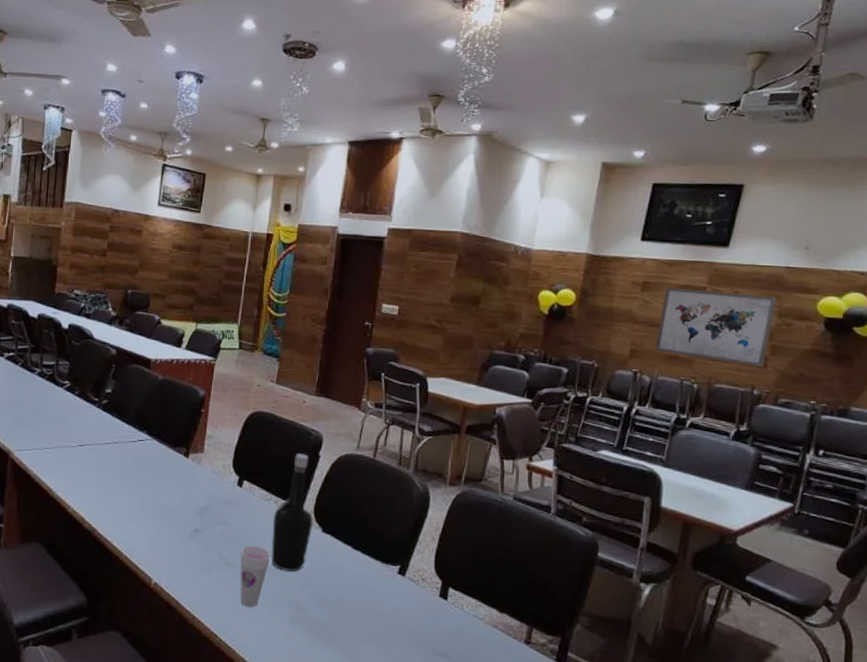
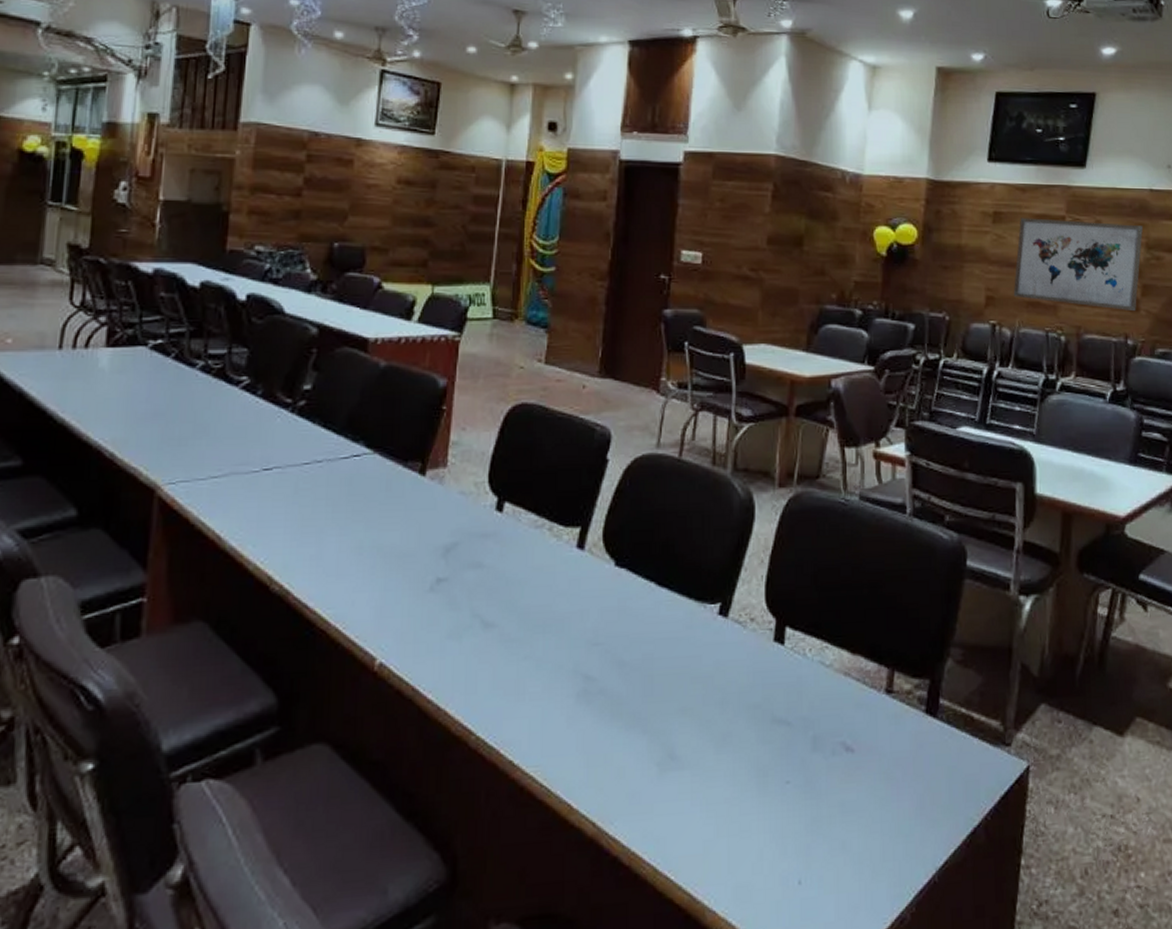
cup: present [240,545,271,607] -> none [503,594,546,684]
bottle: present [271,453,313,572] -> none [546,458,602,627]

